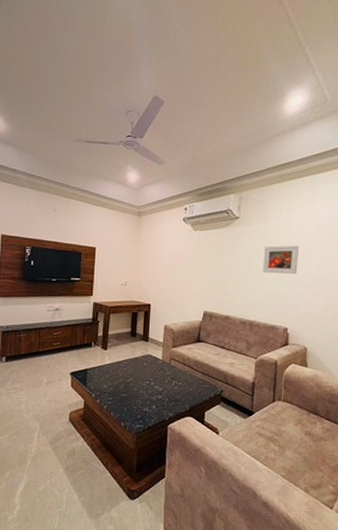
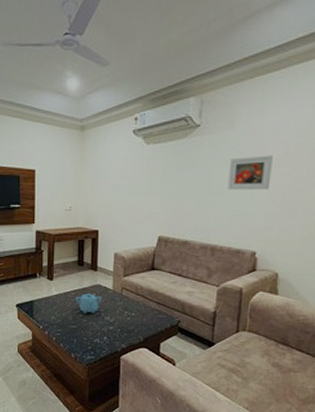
teapot: none [127,363,153,383] -> present [75,293,103,314]

